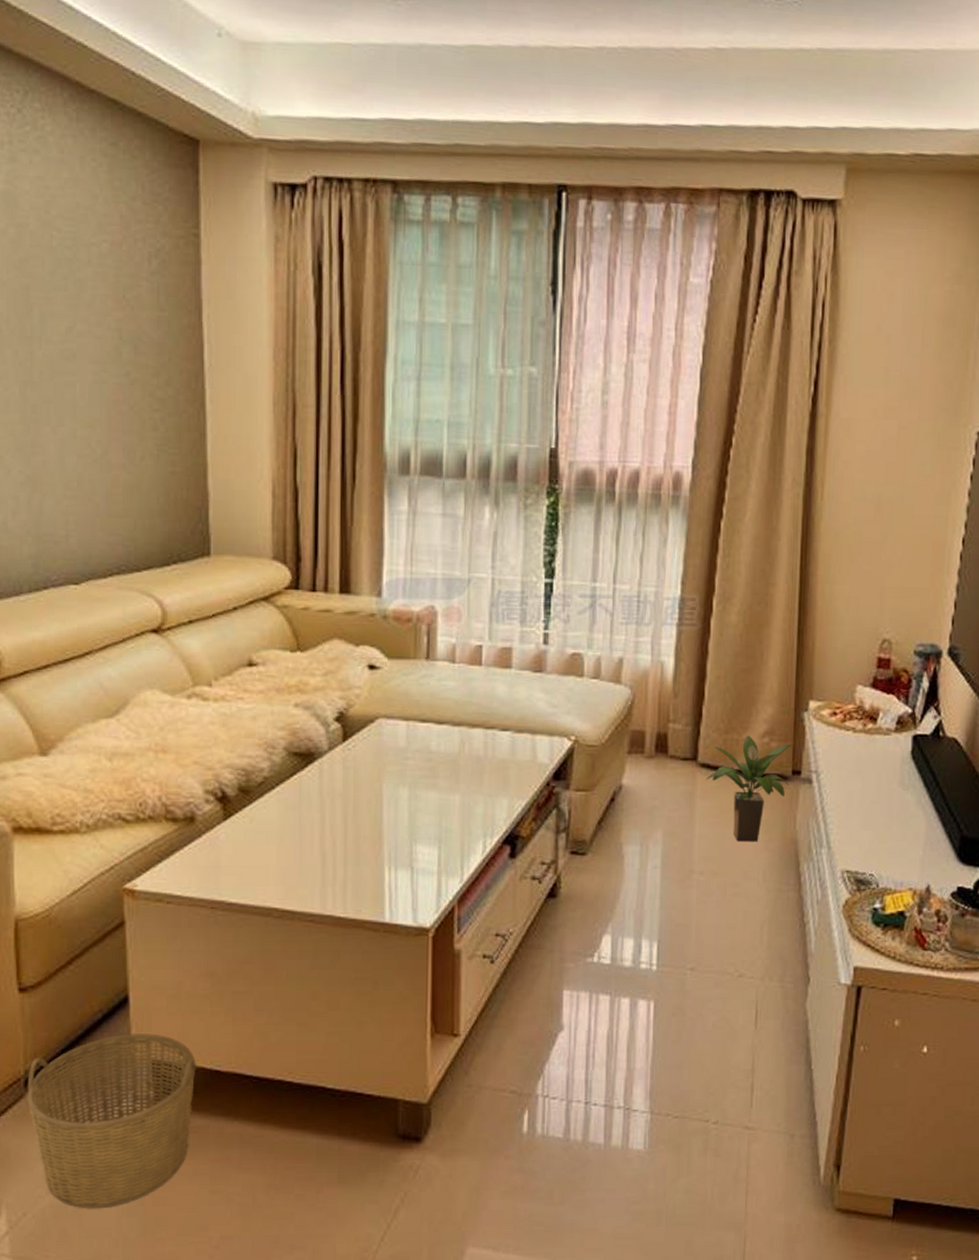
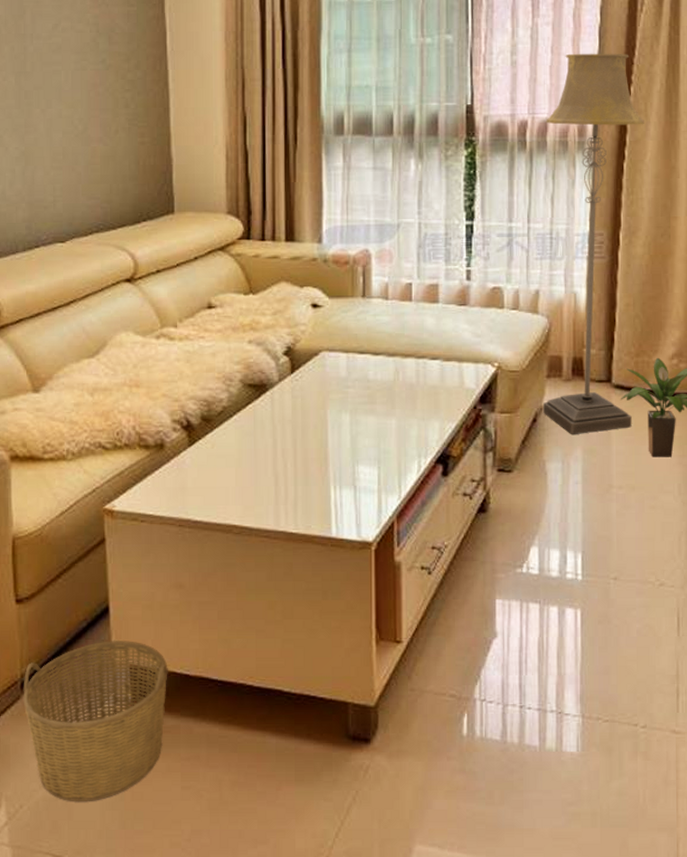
floor lamp: none [621,396,746,815] -> present [542,53,644,434]

